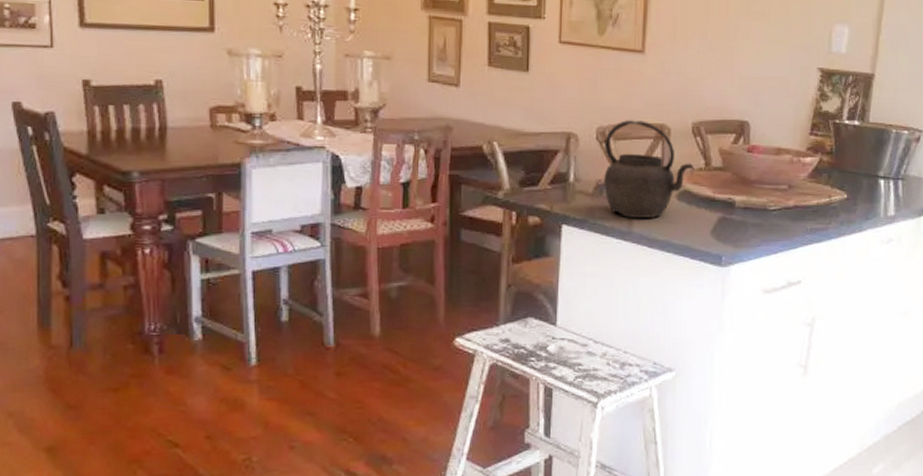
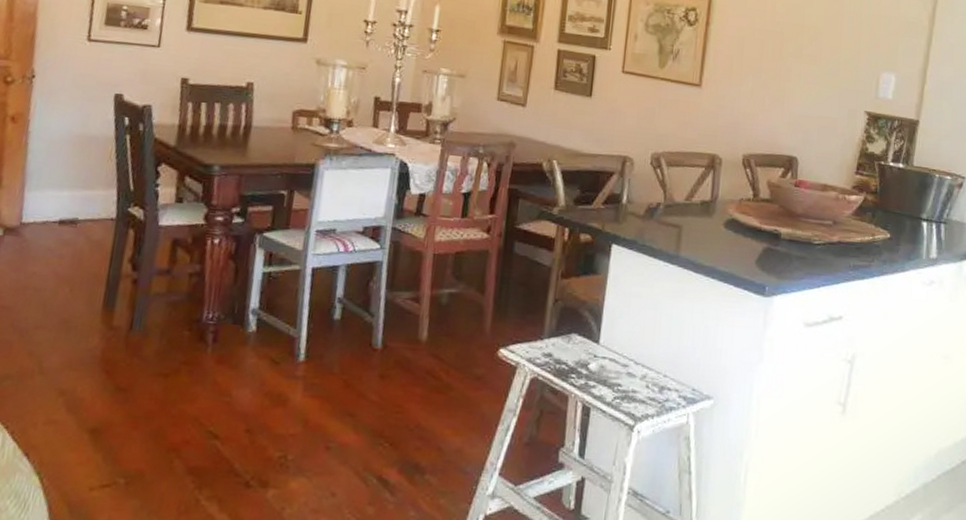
kettle: present [604,120,695,218] -> none [655,148,743,244]

